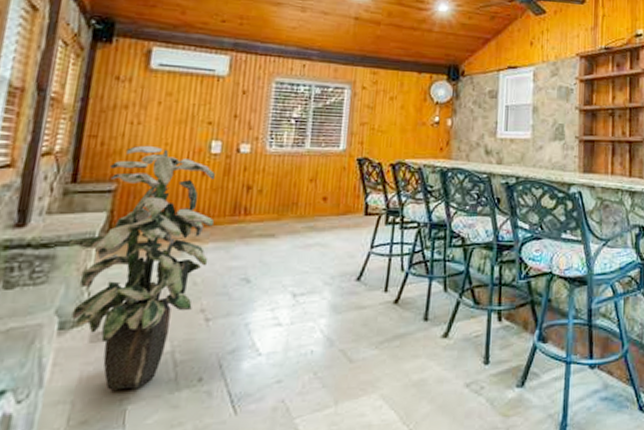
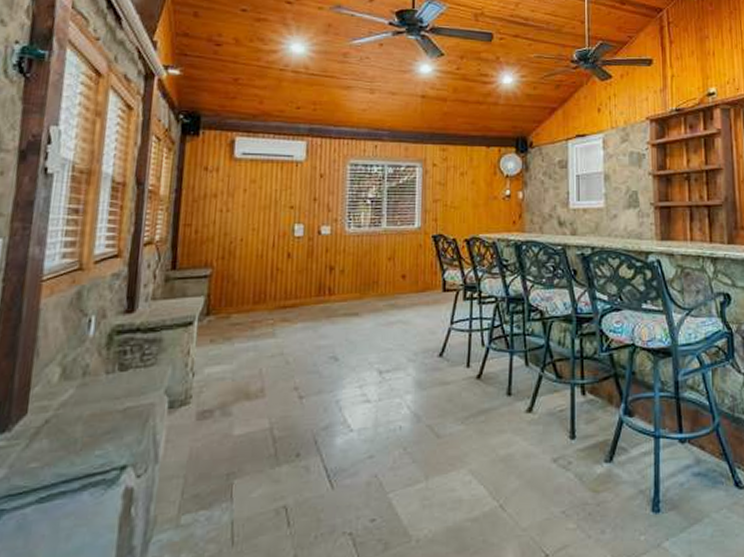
indoor plant: present [69,145,215,390] -> none [173,231,301,466]

